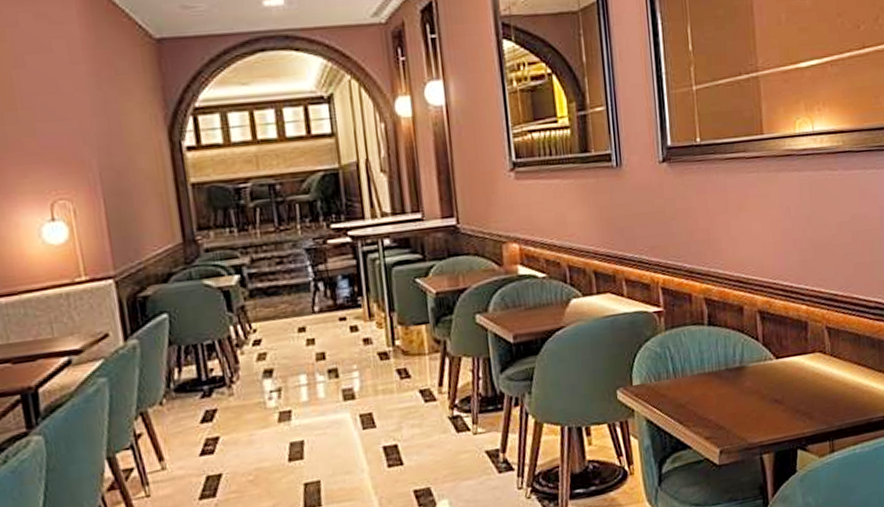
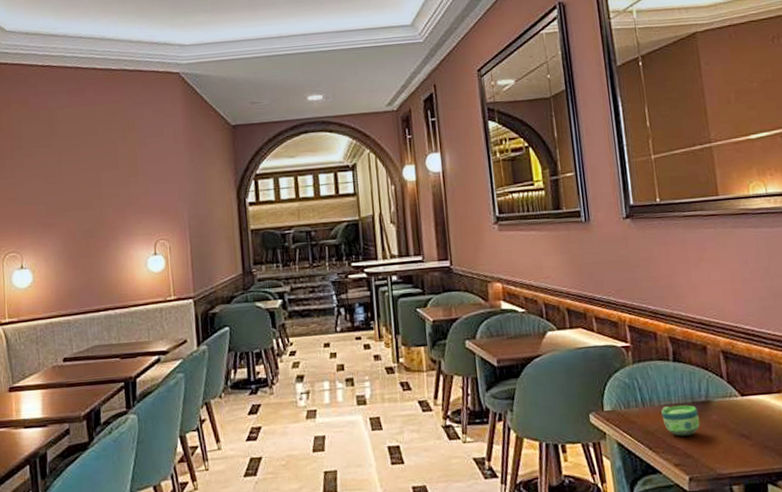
cup: none [694,372,733,407] -> present [661,405,700,436]

